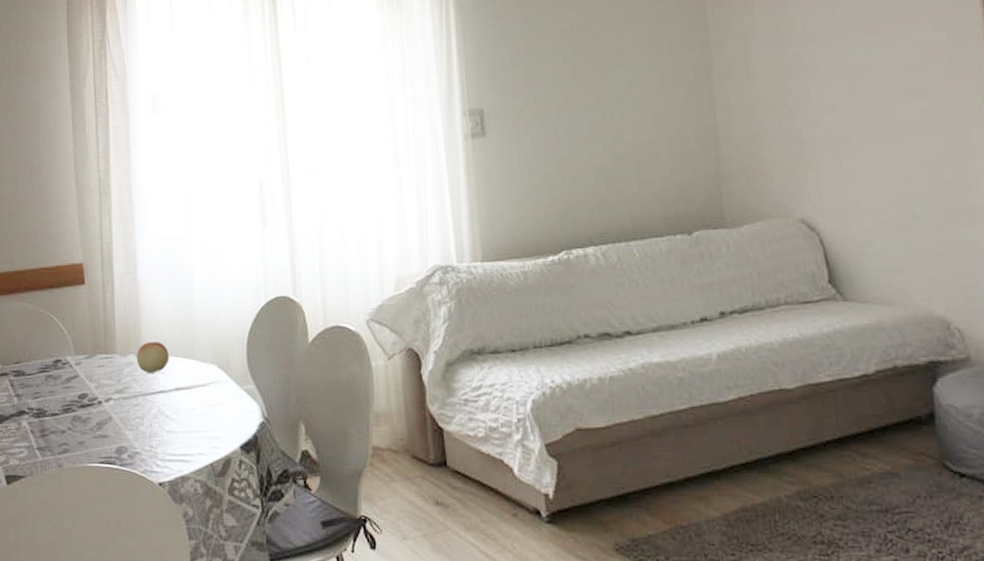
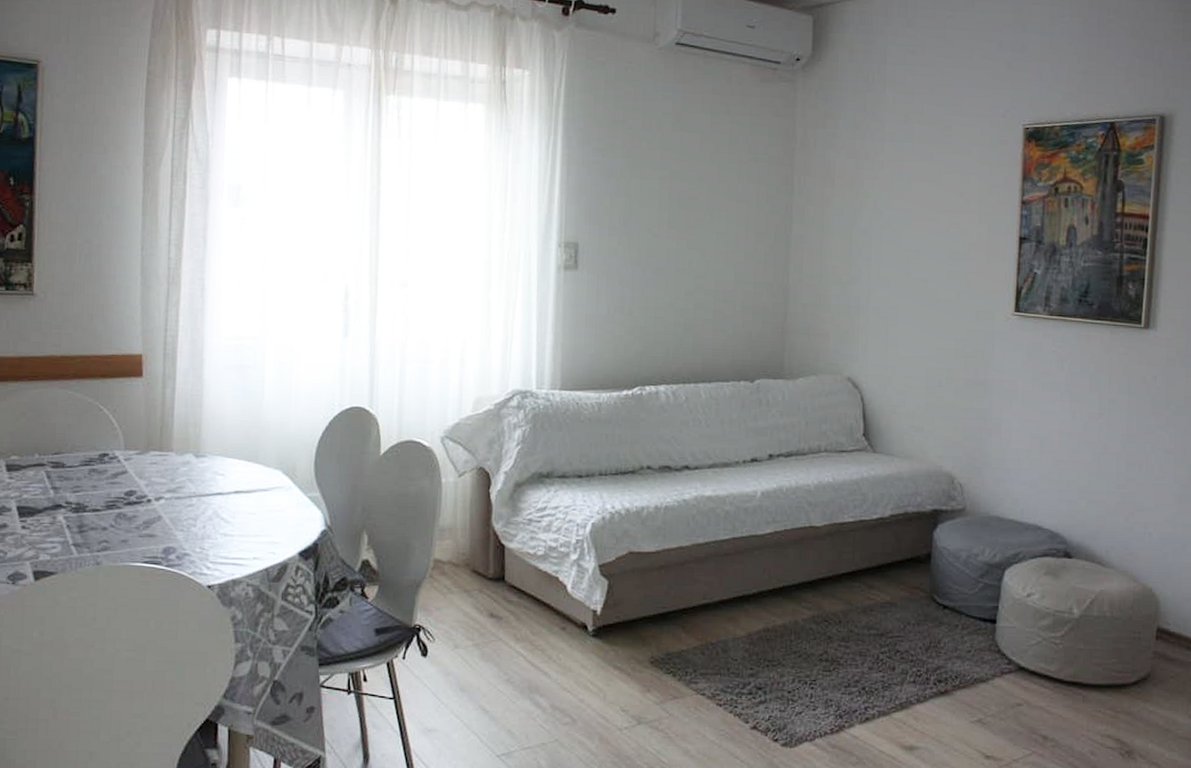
fruit: present [137,342,169,373] -> none [195,442,231,474]

